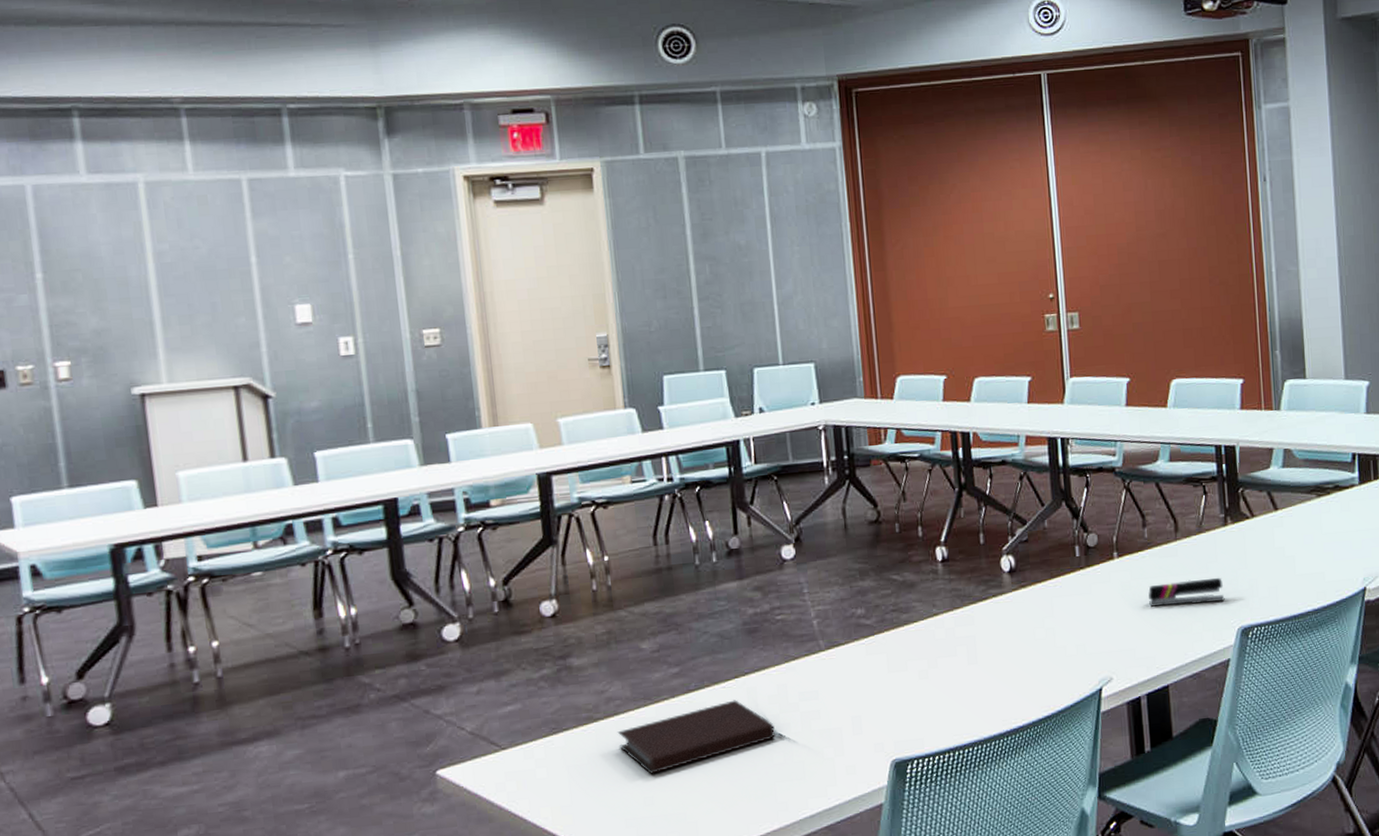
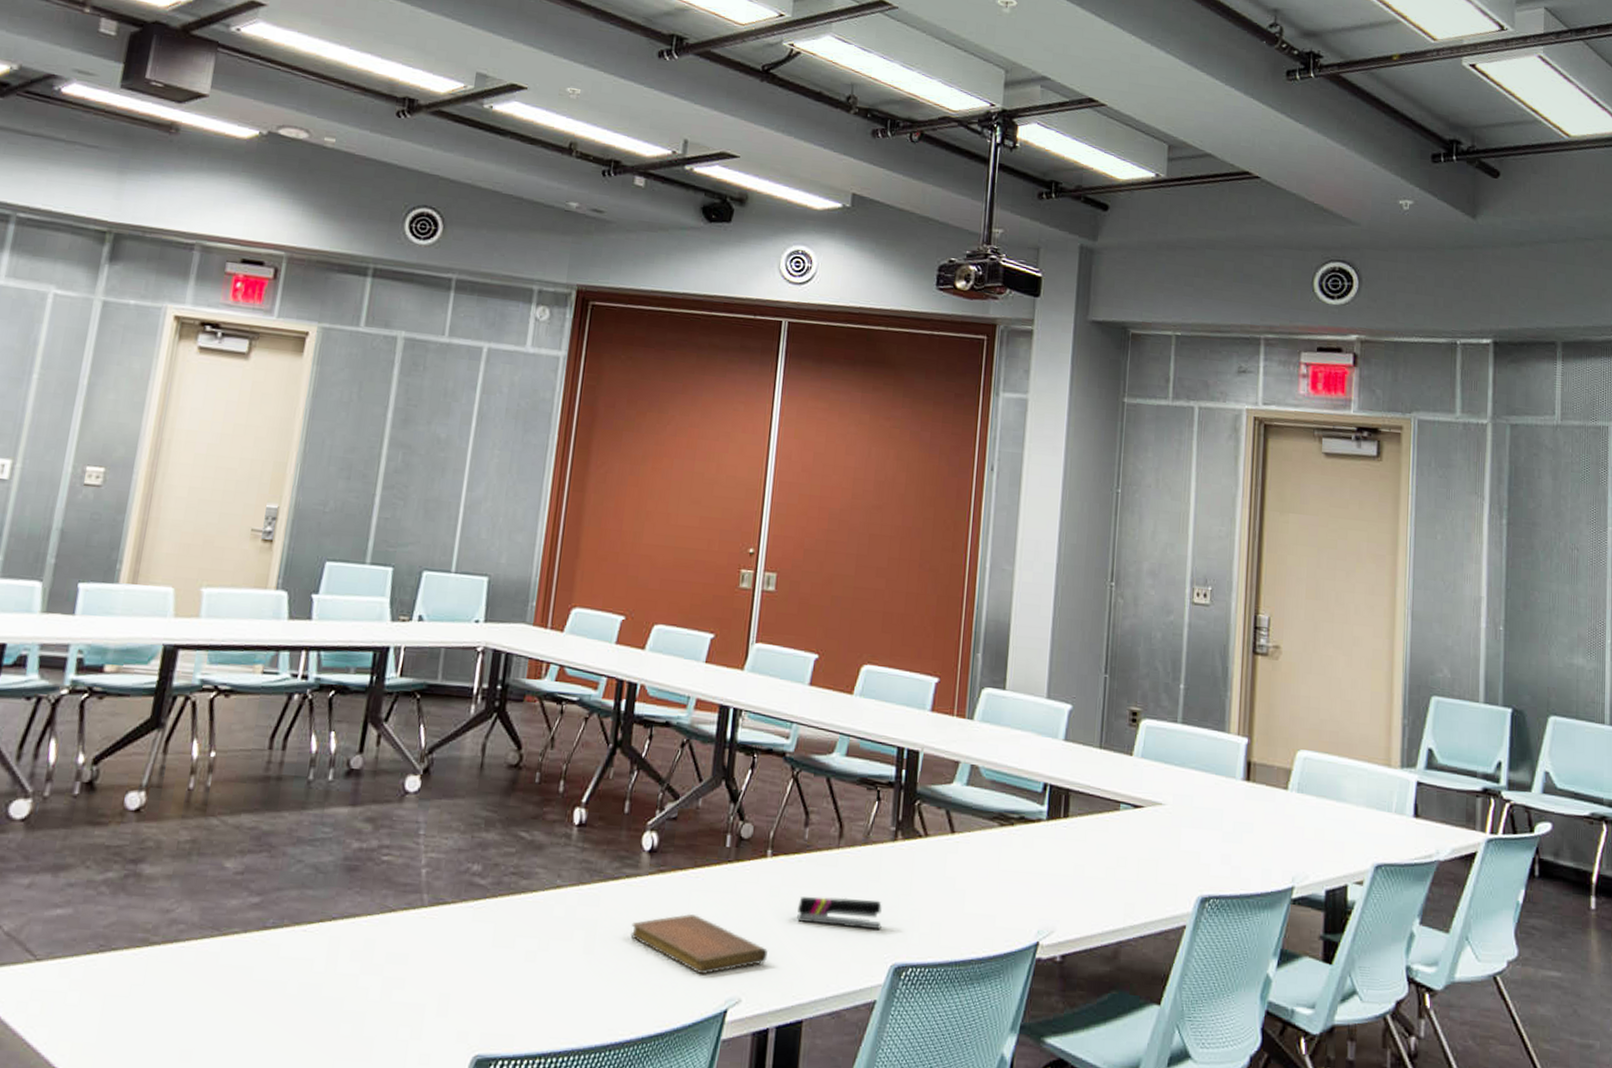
notebook: present [617,700,776,775] -> none [168,948,351,1024]
notebook: none [1005,616,1129,663] -> present [630,913,768,974]

